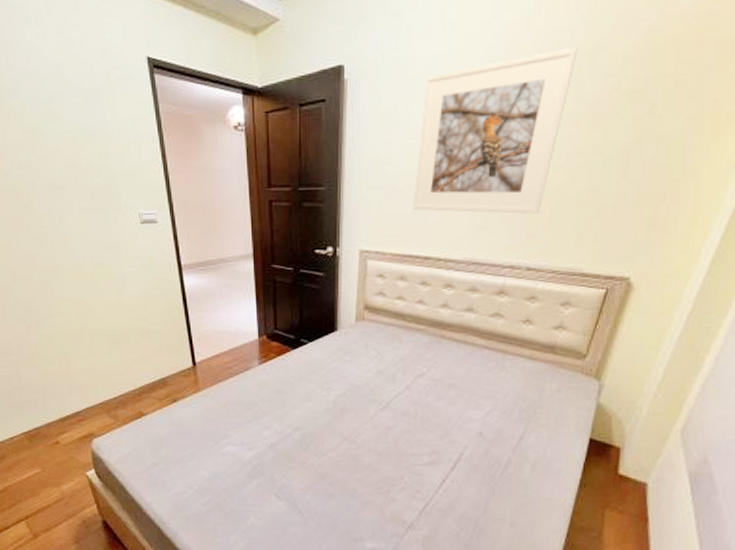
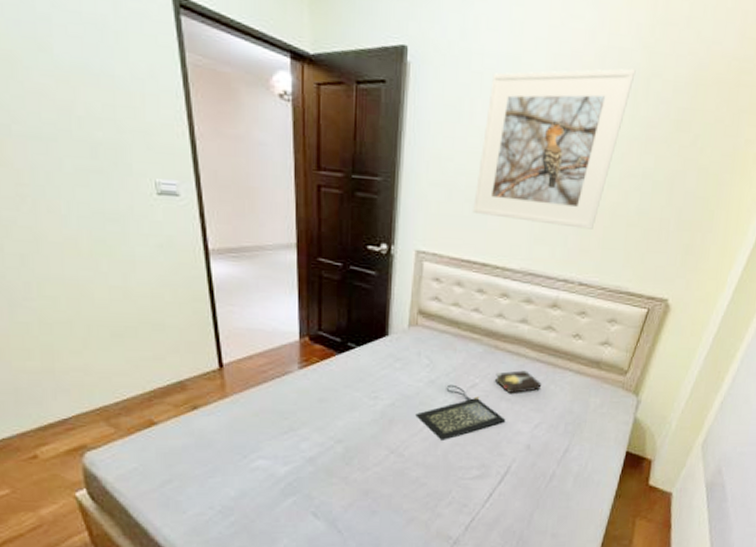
clutch bag: none [366,374,456,429] -> present [415,384,506,442]
hardback book: none [442,358,492,382] -> present [494,370,542,394]

